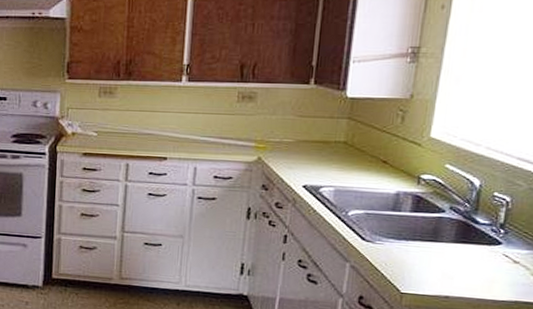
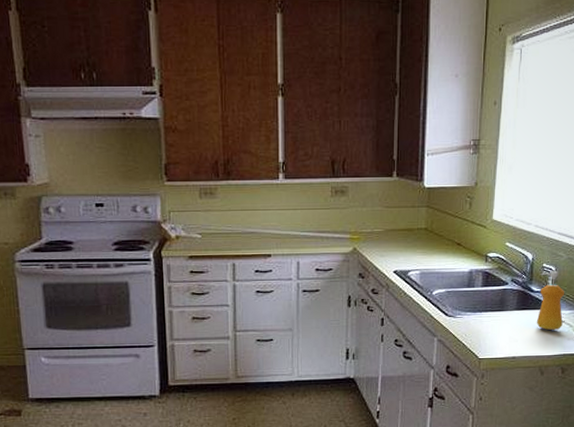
soap dispenser: none [480,202,523,271] -> present [536,271,565,330]

